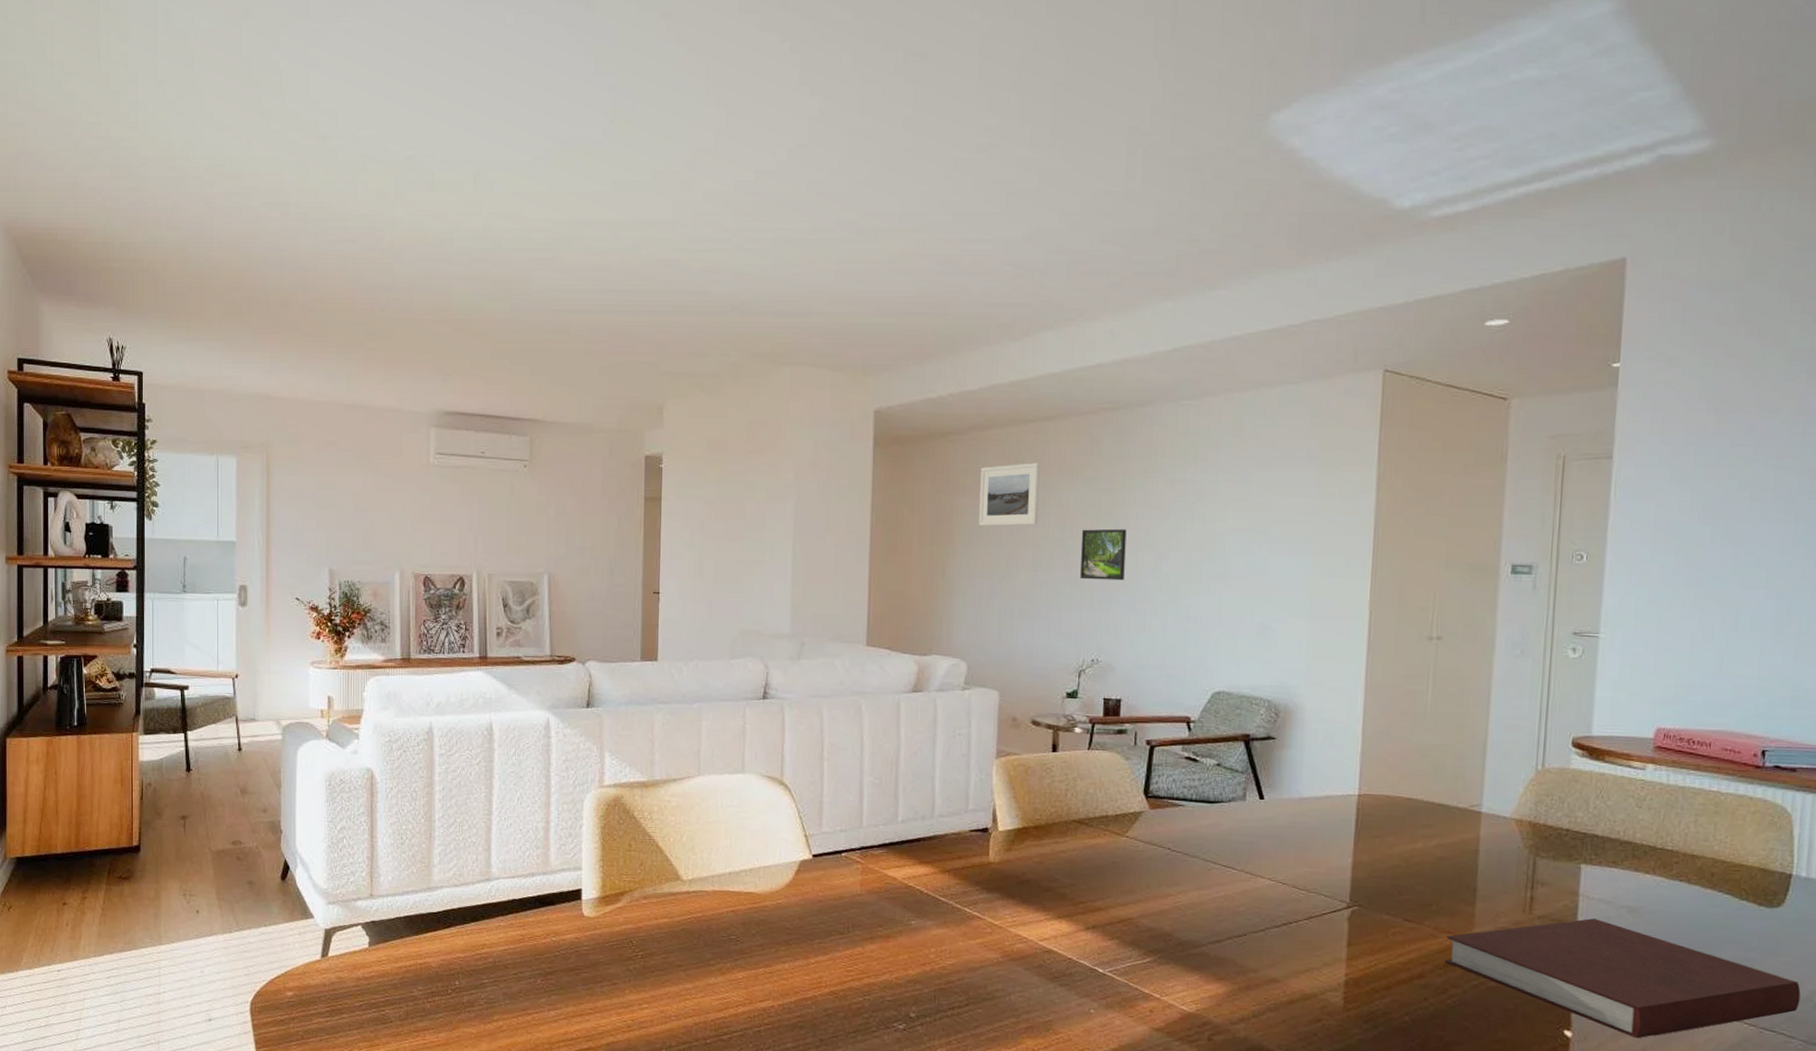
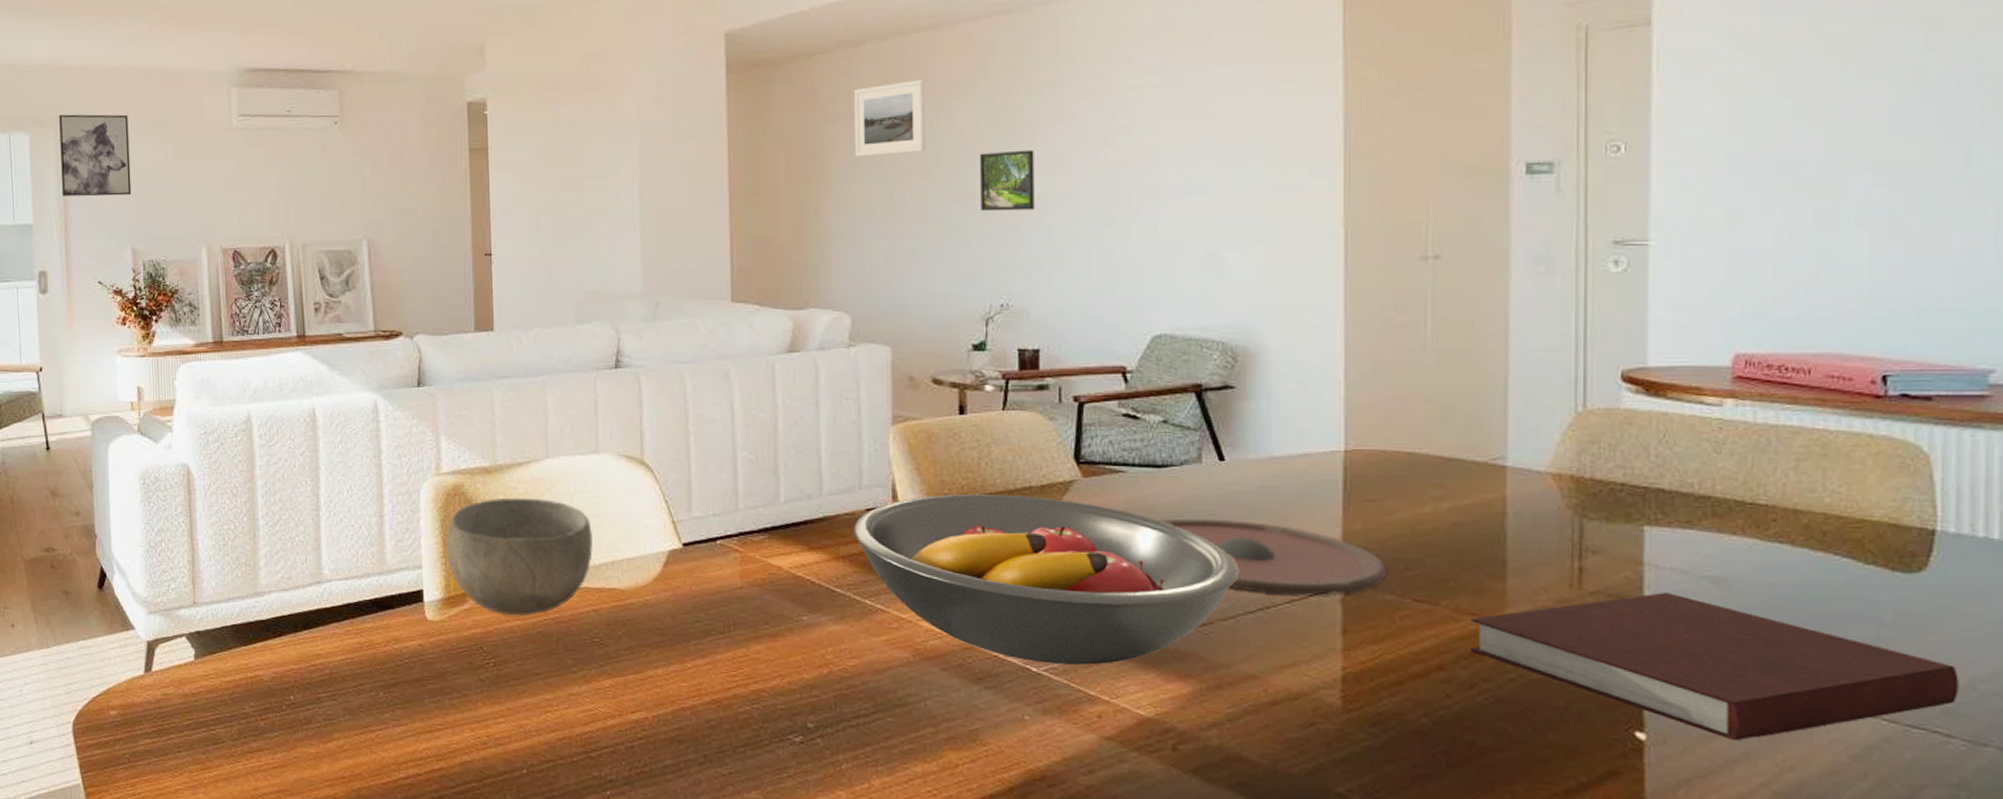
wall art: none [265,442,332,520] -> present [59,114,132,196]
bowl: none [603,809,735,914] -> present [445,497,593,615]
fruit bowl: none [959,819,1269,968] -> present [854,494,1238,665]
plate: none [1209,846,1384,914] -> present [1159,518,1386,595]

